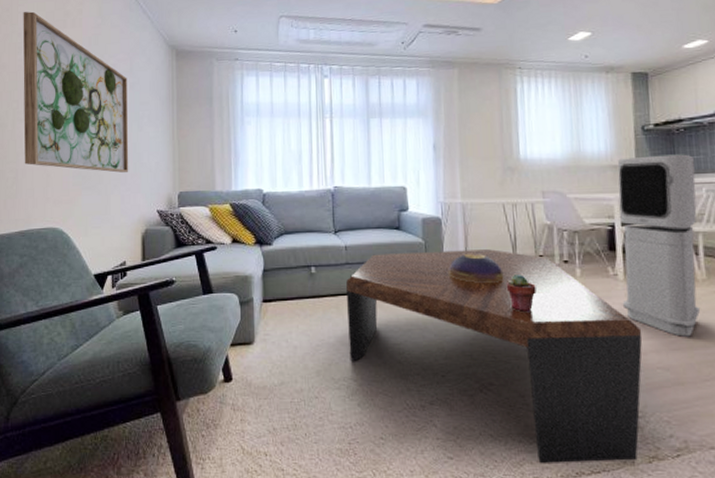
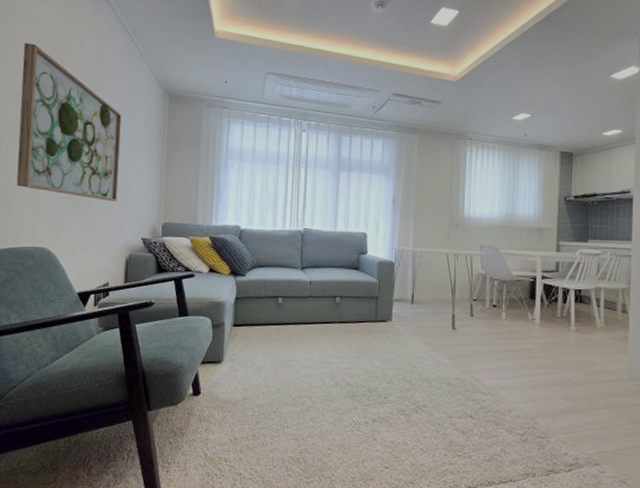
coffee table: present [346,249,643,464] -> none [306,290,550,475]
decorative bowl: present [448,253,504,284] -> none [396,294,443,321]
potted succulent: present [506,275,536,313] -> none [444,315,469,347]
air purifier: present [617,154,701,337] -> none [537,222,604,373]

